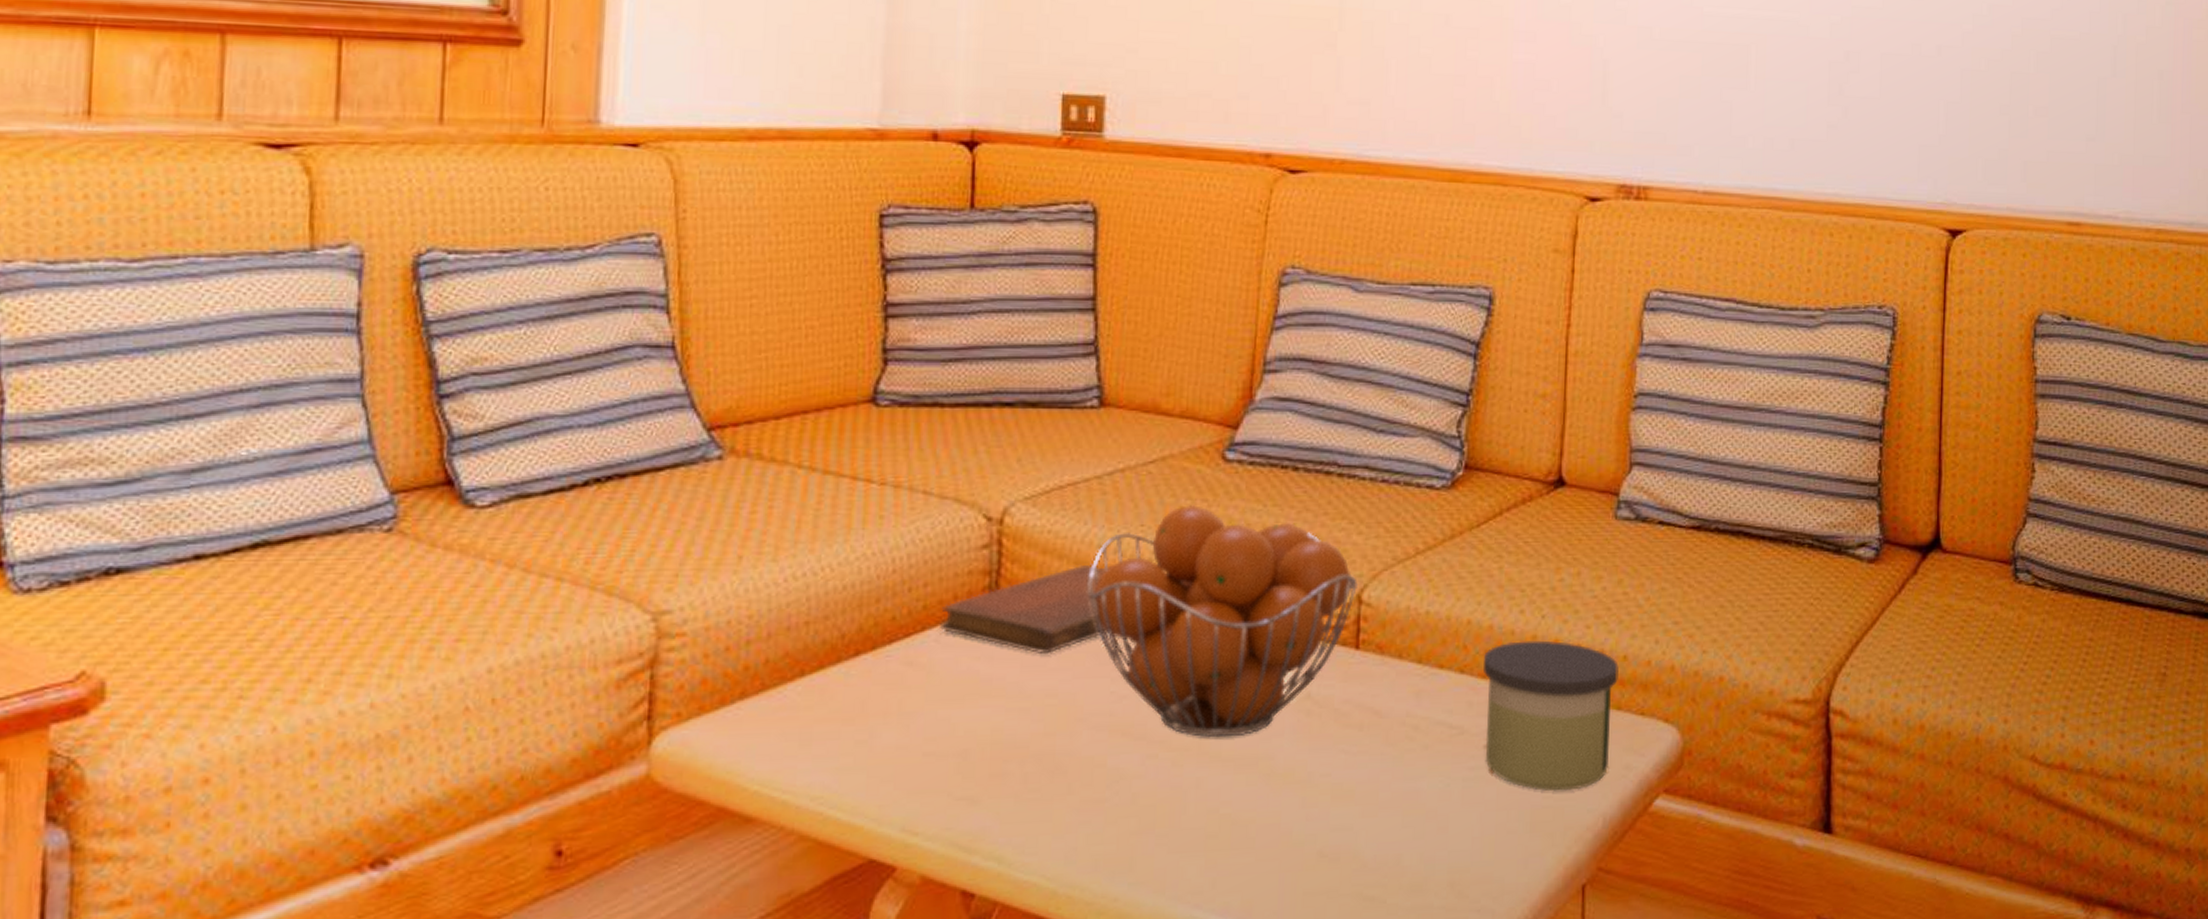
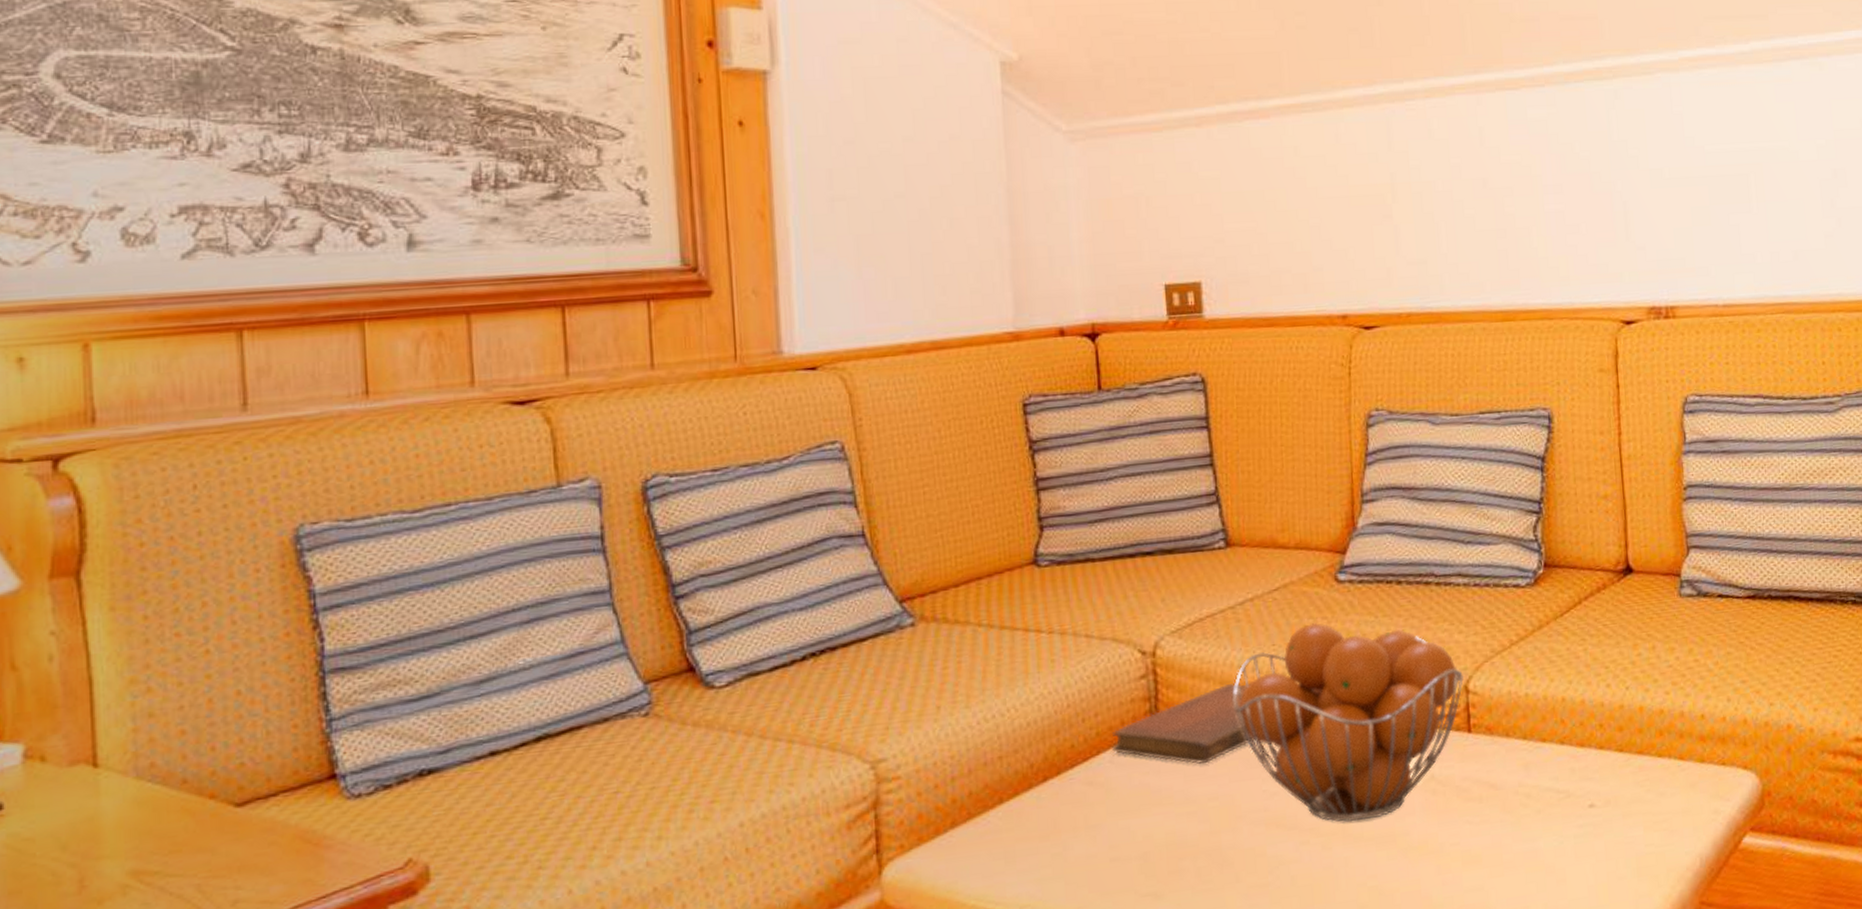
candle: present [1483,640,1619,791] -> none [1579,708,1699,840]

